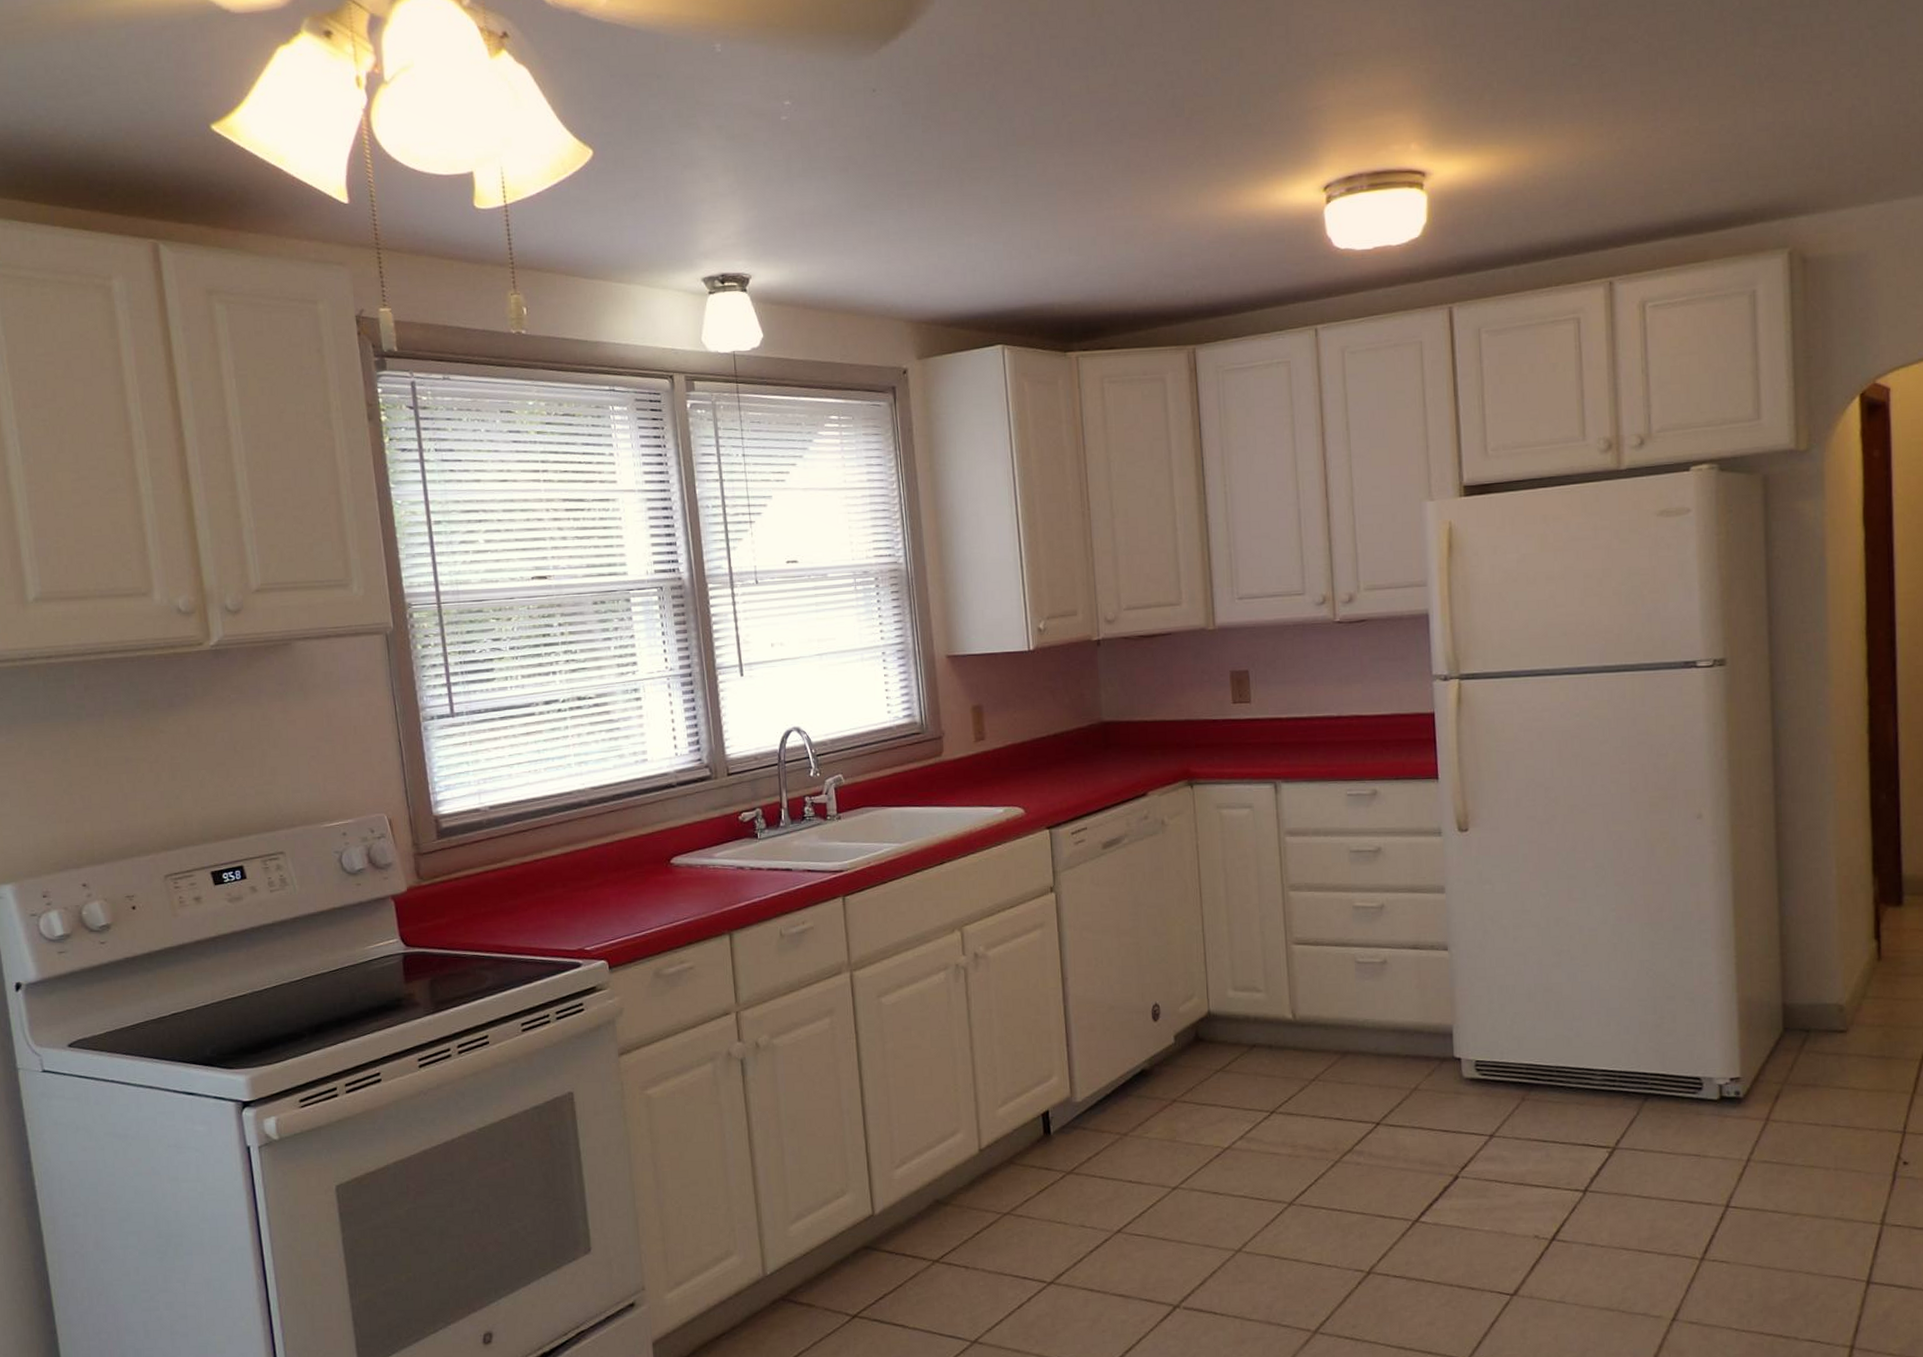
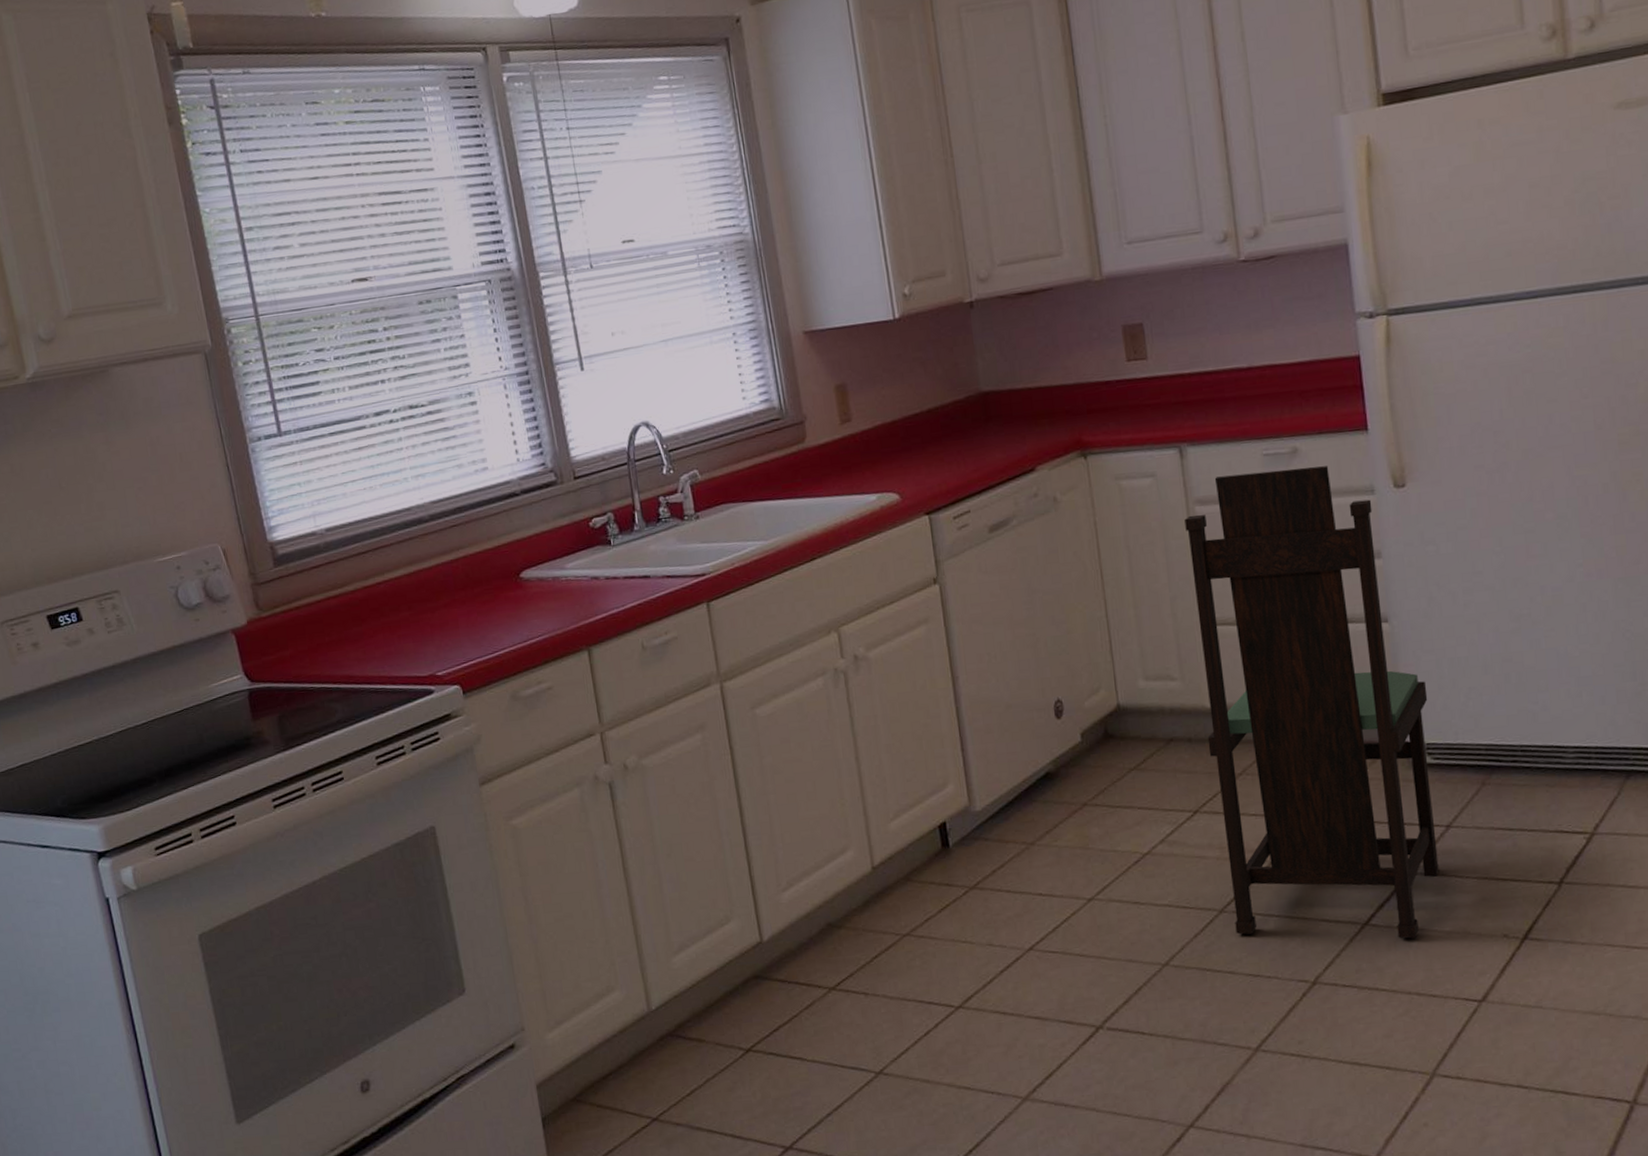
chair: none [1276,808,1482,1236] -> present [1184,466,1439,939]

